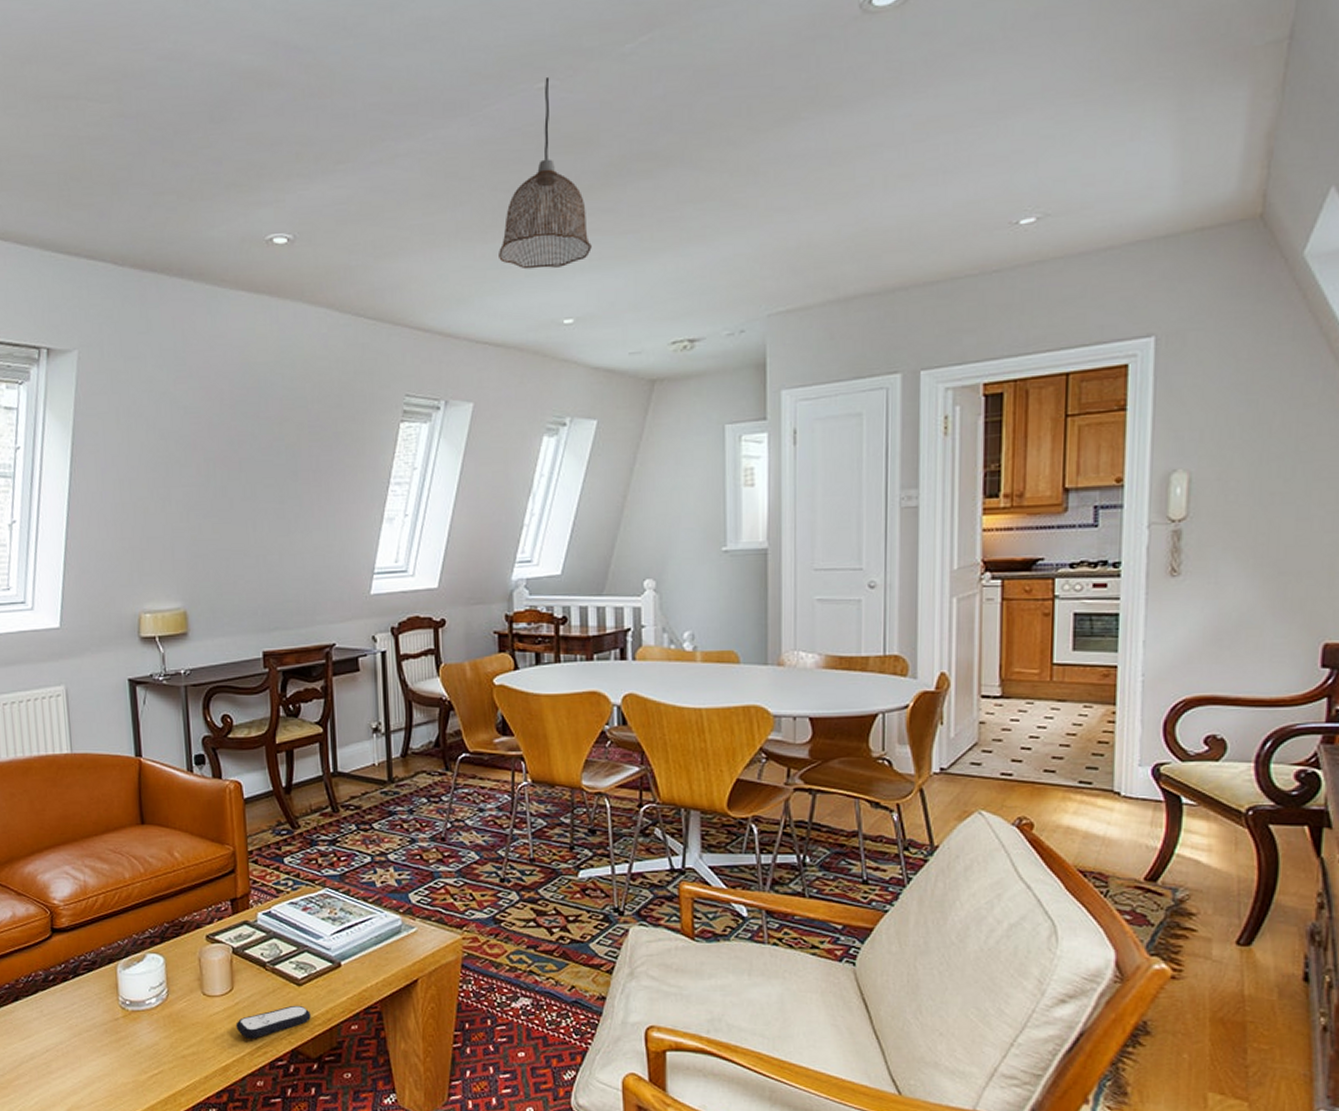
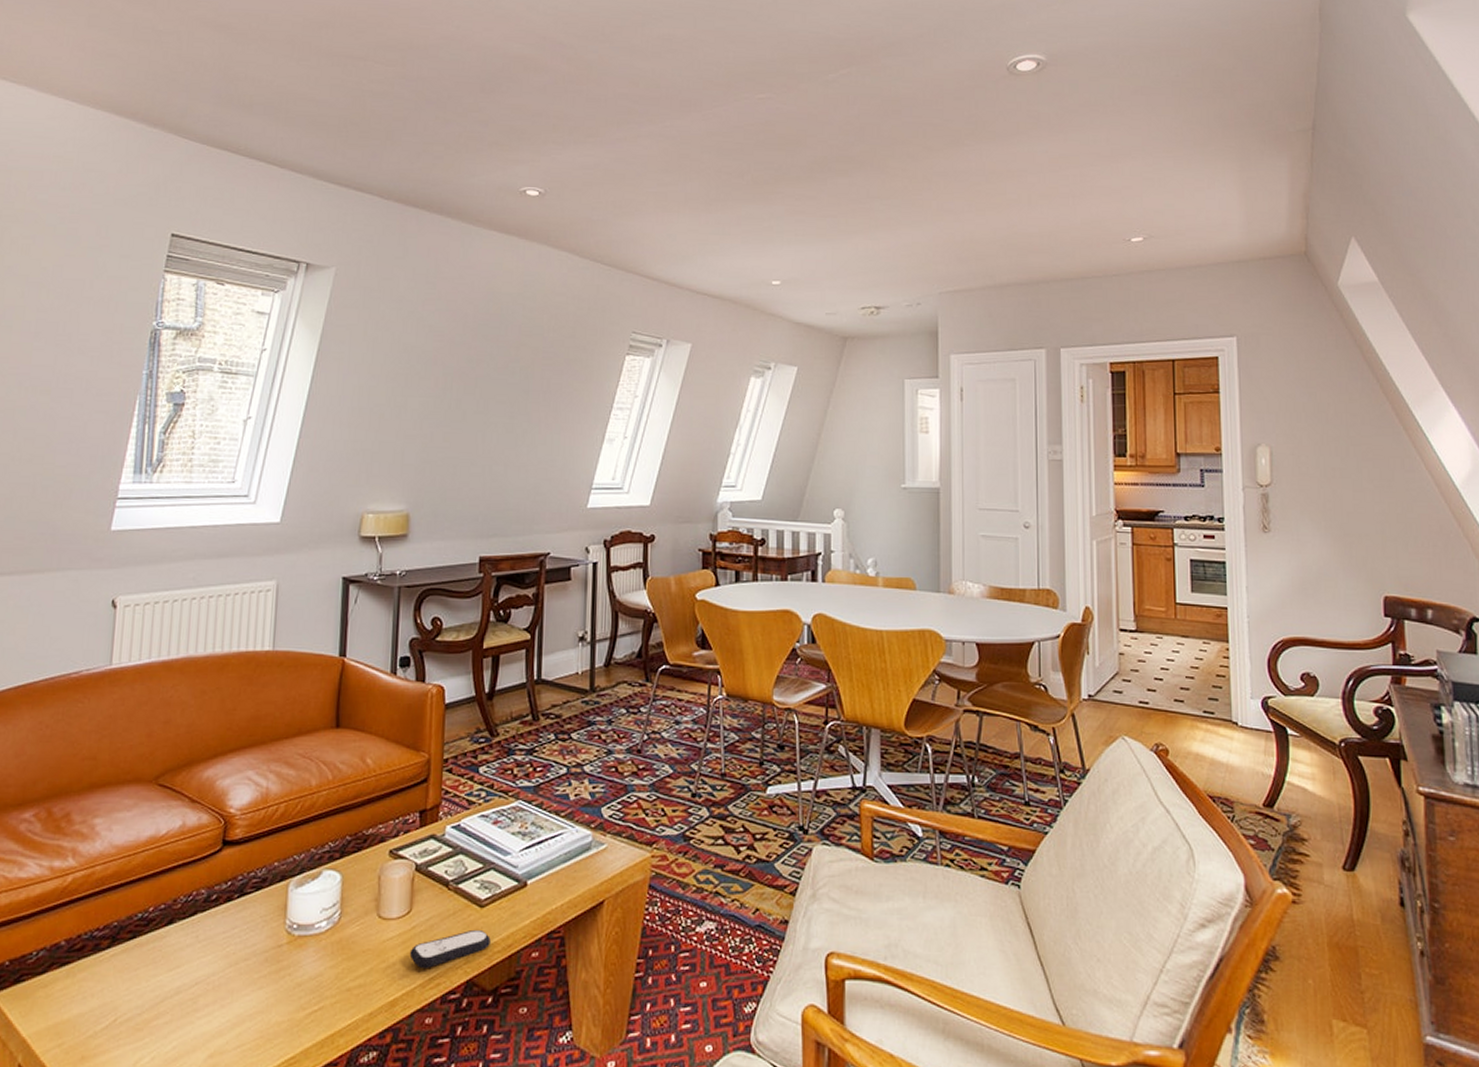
pendant lamp: present [499,77,592,270] -> none [720,91,797,238]

